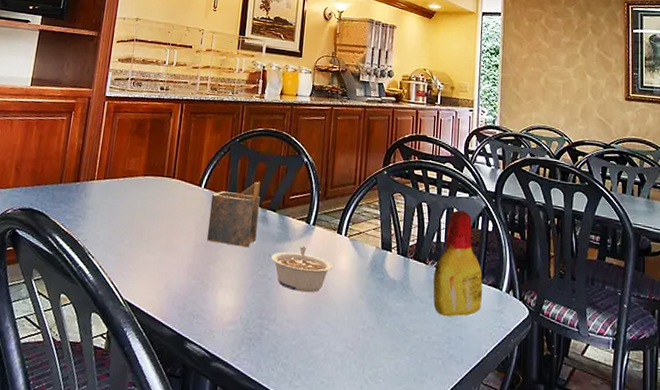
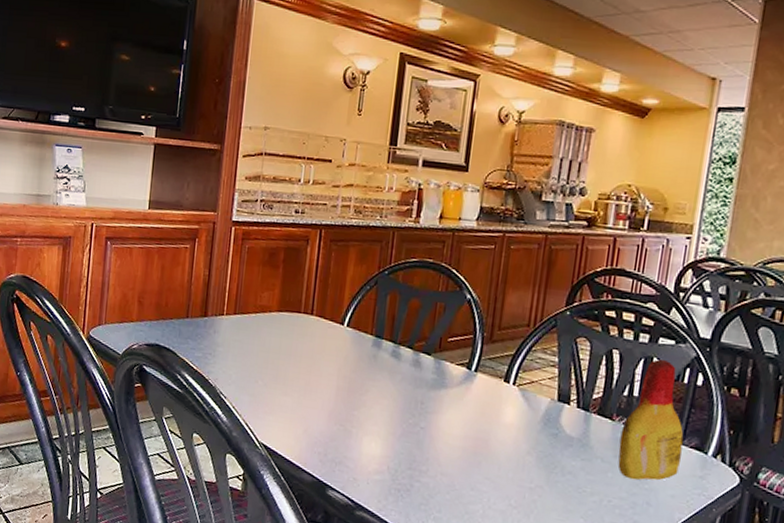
napkin holder: present [206,181,261,248] -> none [350,320,413,394]
legume: present [271,246,333,293] -> none [424,394,497,446]

